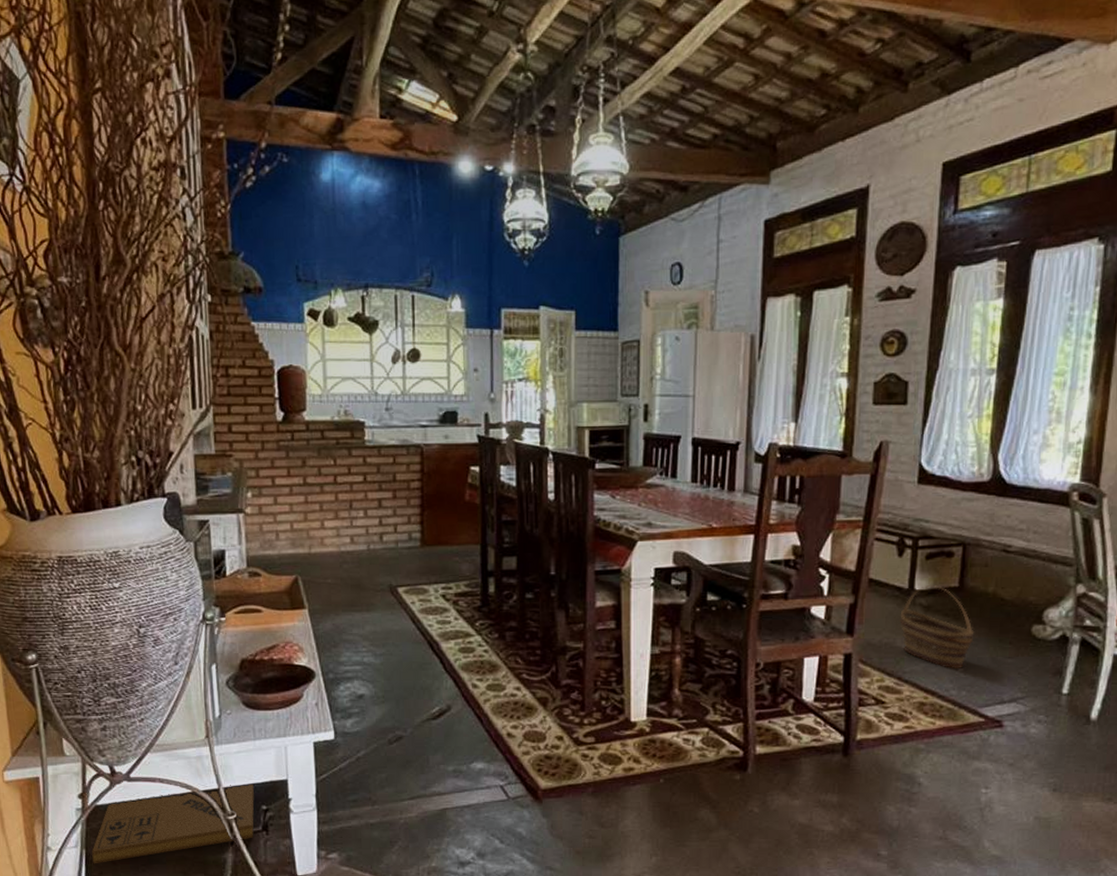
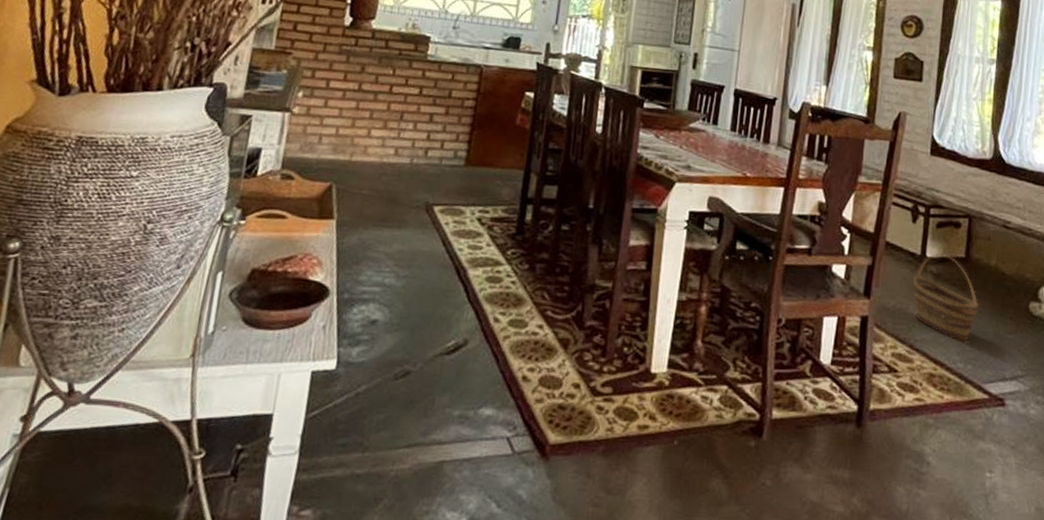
cardboard box: present [92,784,255,864] -> none [13,416,233,509]

